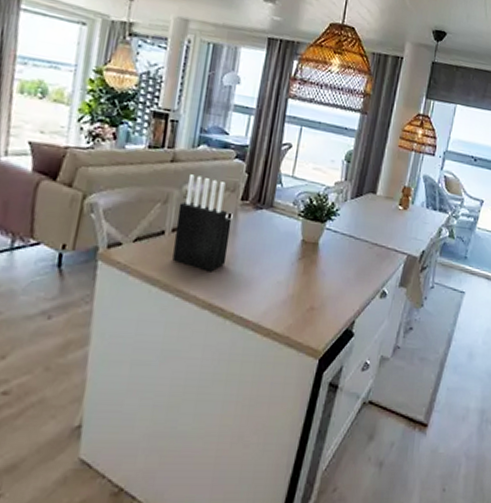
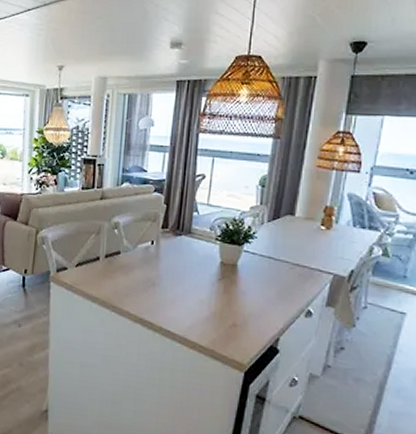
knife block: present [172,174,232,272] -> none [107,209,155,291]

